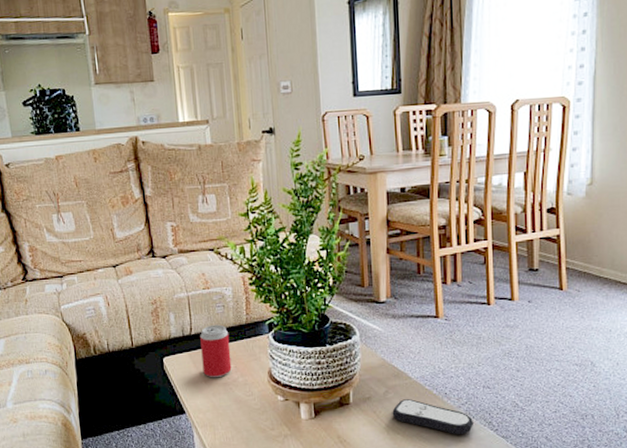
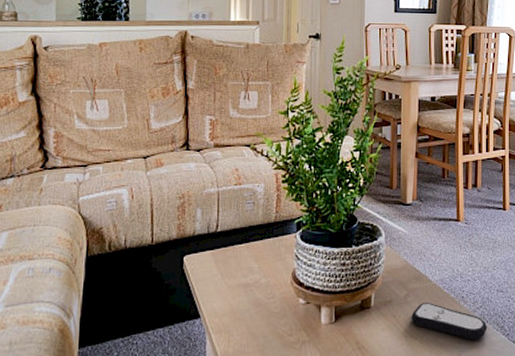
beverage can: present [200,324,232,378] -> none [224,222,256,279]

